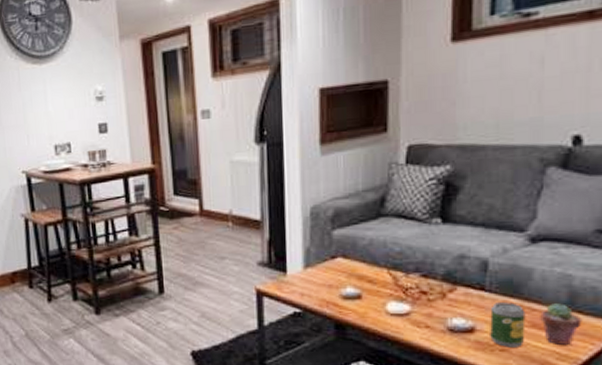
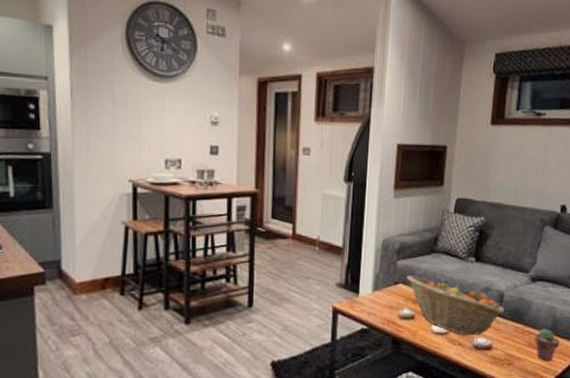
fruit basket: none [347,246,490,315] -> present [407,275,504,335]
soda can: present [490,302,526,347] -> none [501,326,526,362]

